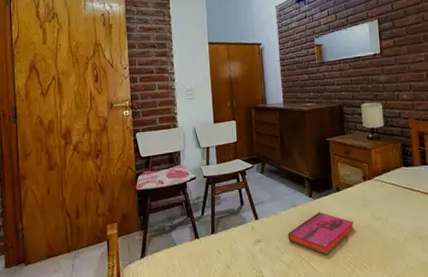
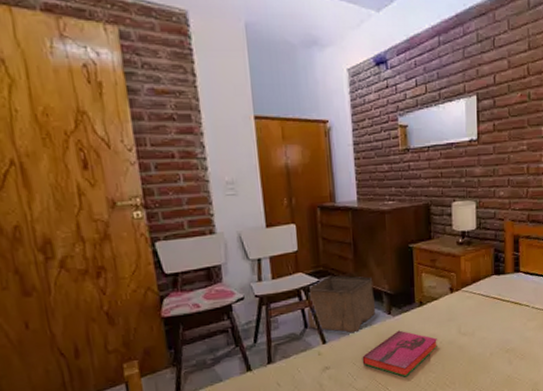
storage bin: none [243,162,299,212] -> present [307,275,376,334]

